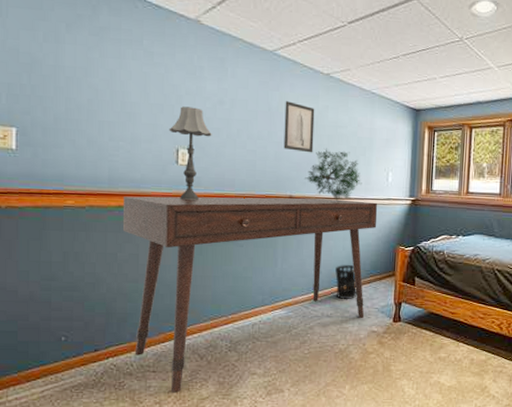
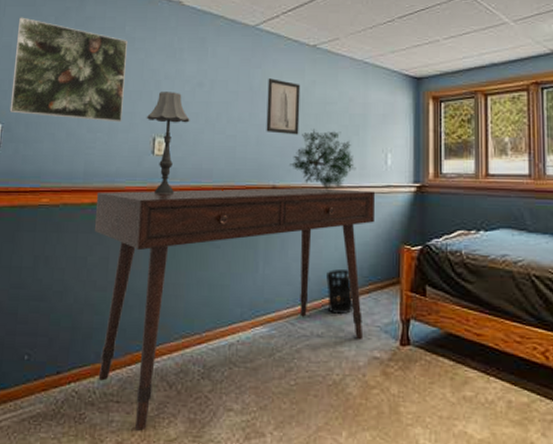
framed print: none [23,20,146,133] -> present [9,17,127,123]

